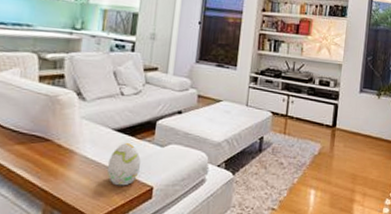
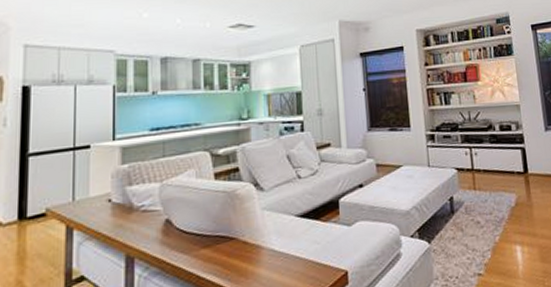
decorative egg: present [106,143,141,186] -> none [296,228,331,276]

